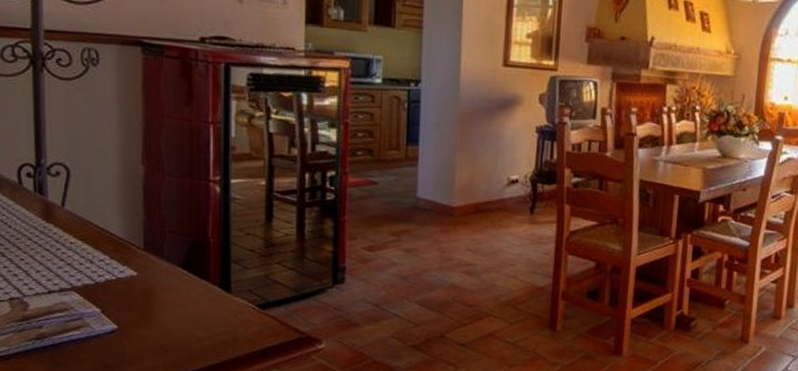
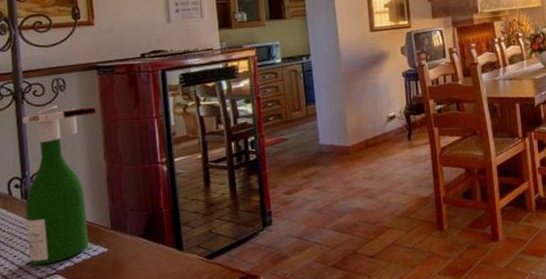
wine bottle: none [39,82,137,277] -> present [22,105,97,266]

